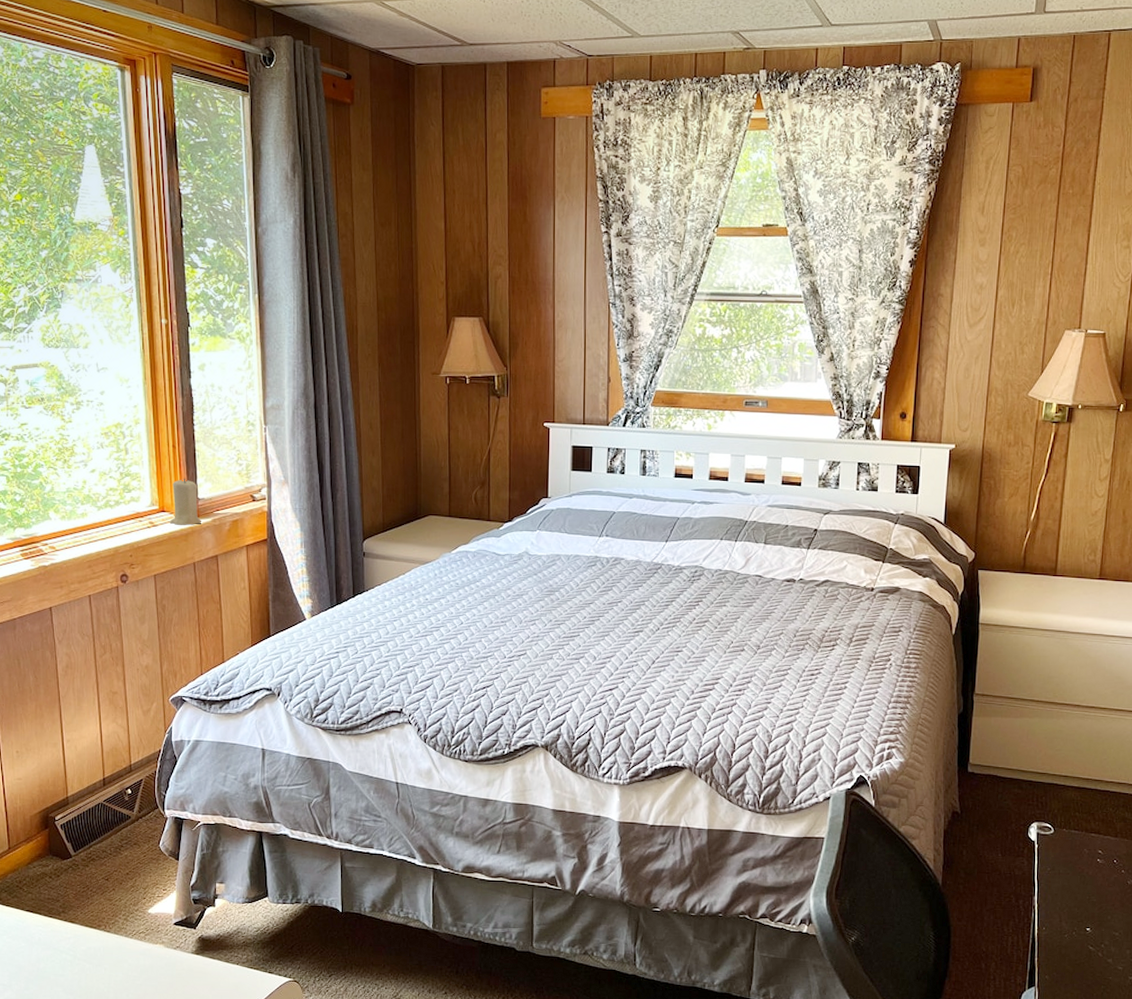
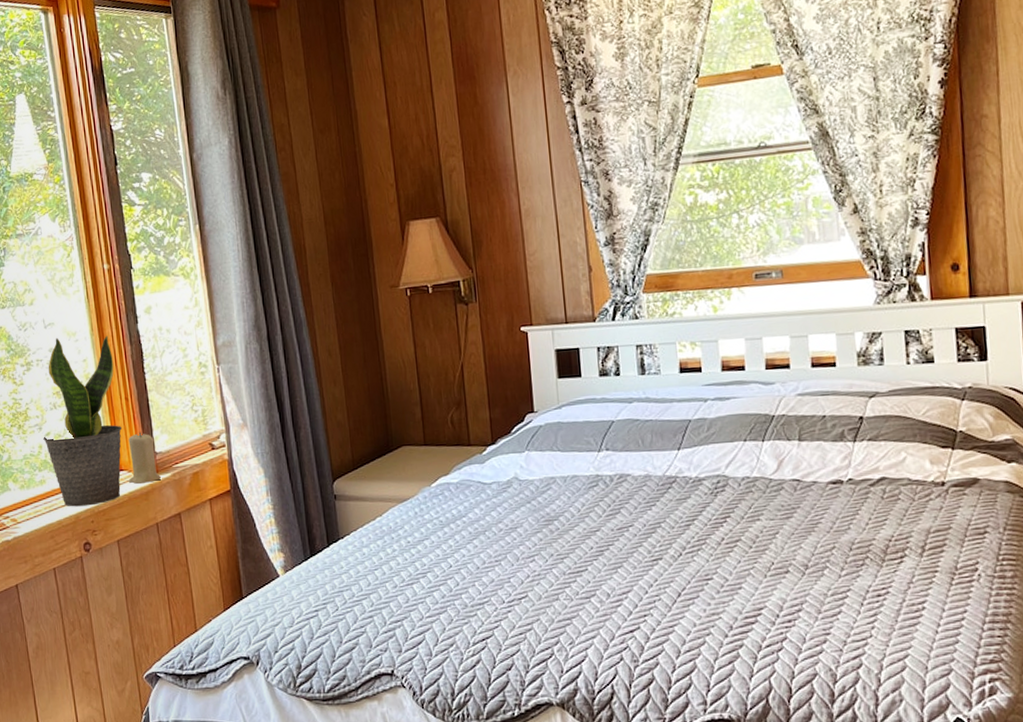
potted plant: none [88,381,167,541] -> present [43,335,122,507]

